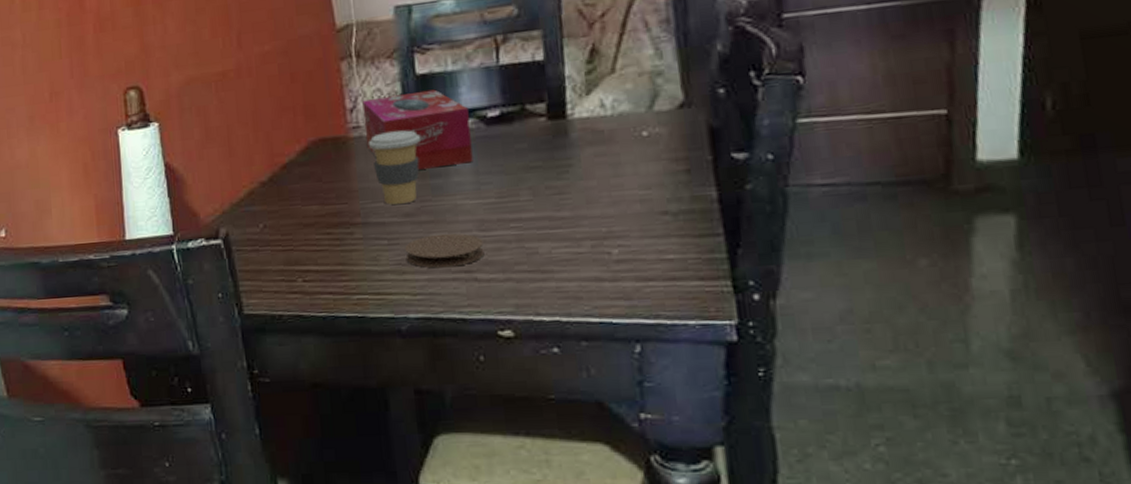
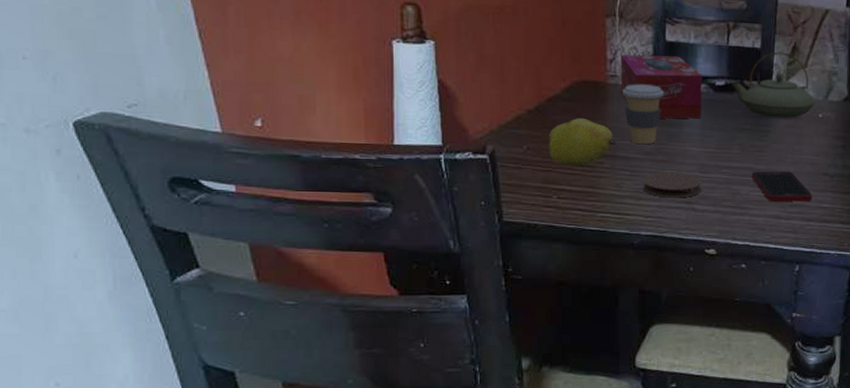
fruit: none [286,183,368,241] -> present [548,118,617,166]
teapot: none [508,58,635,147] -> present [731,51,815,118]
cell phone: none [552,215,649,260] -> present [752,171,812,202]

